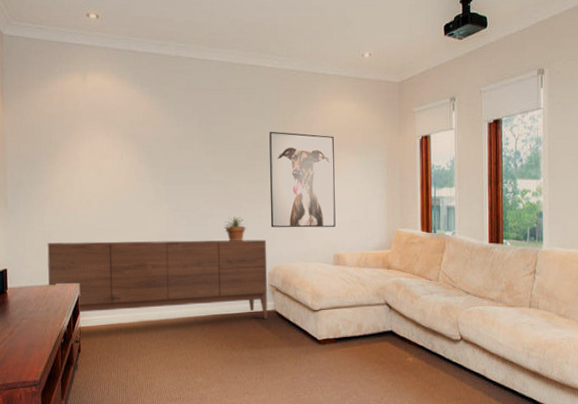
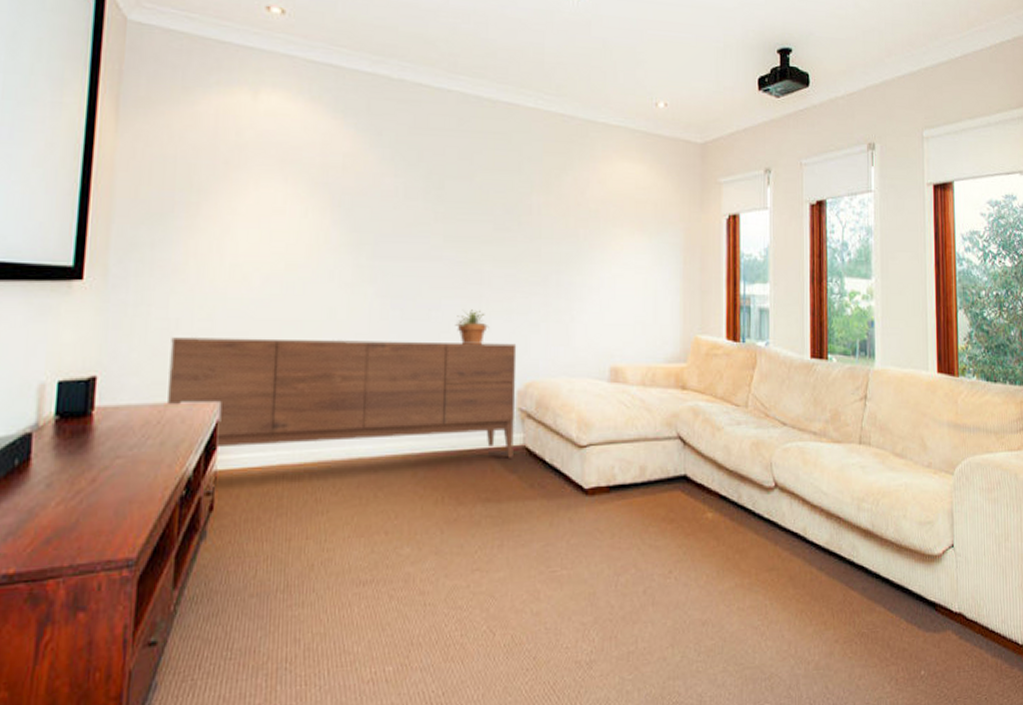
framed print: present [269,131,336,228] -> none [523,193,615,329]

